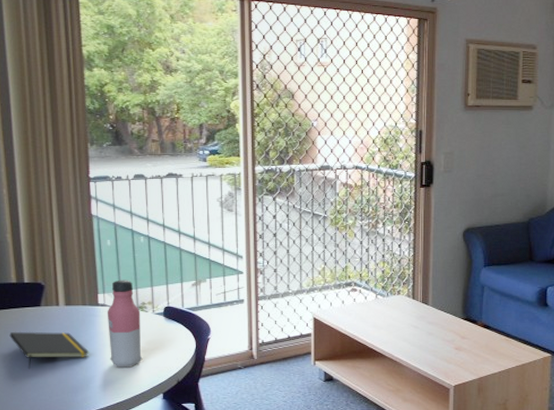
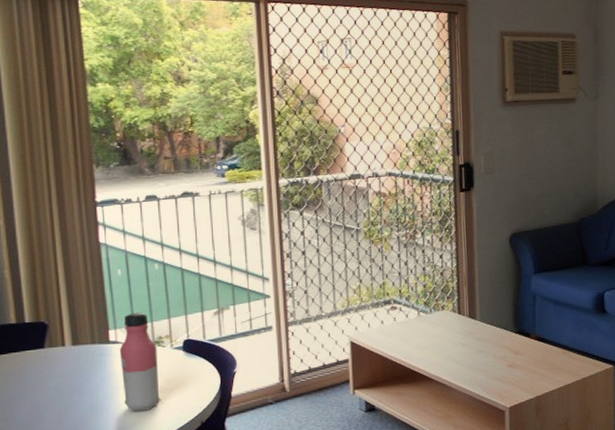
notepad: present [9,331,90,369] -> none [9,375,101,420]

